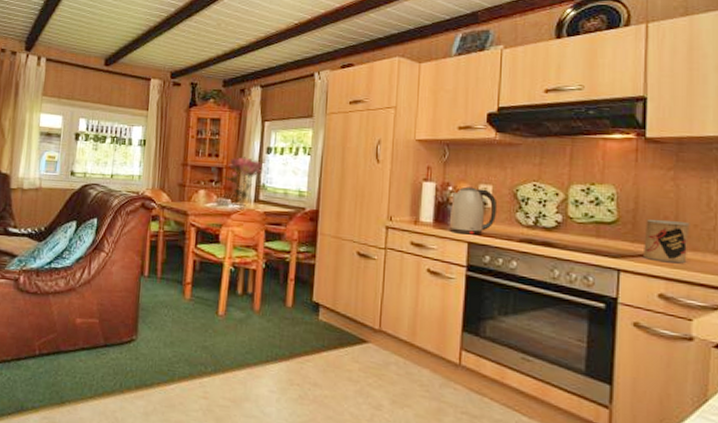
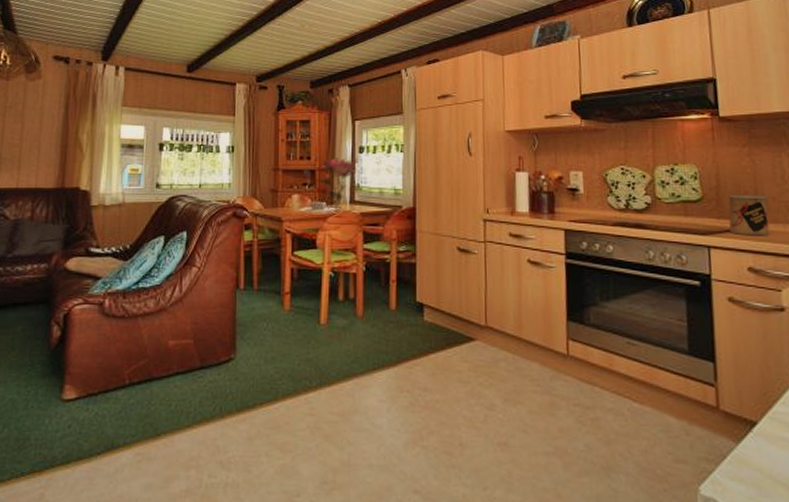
kettle: present [449,186,498,236] -> none [544,174,590,222]

